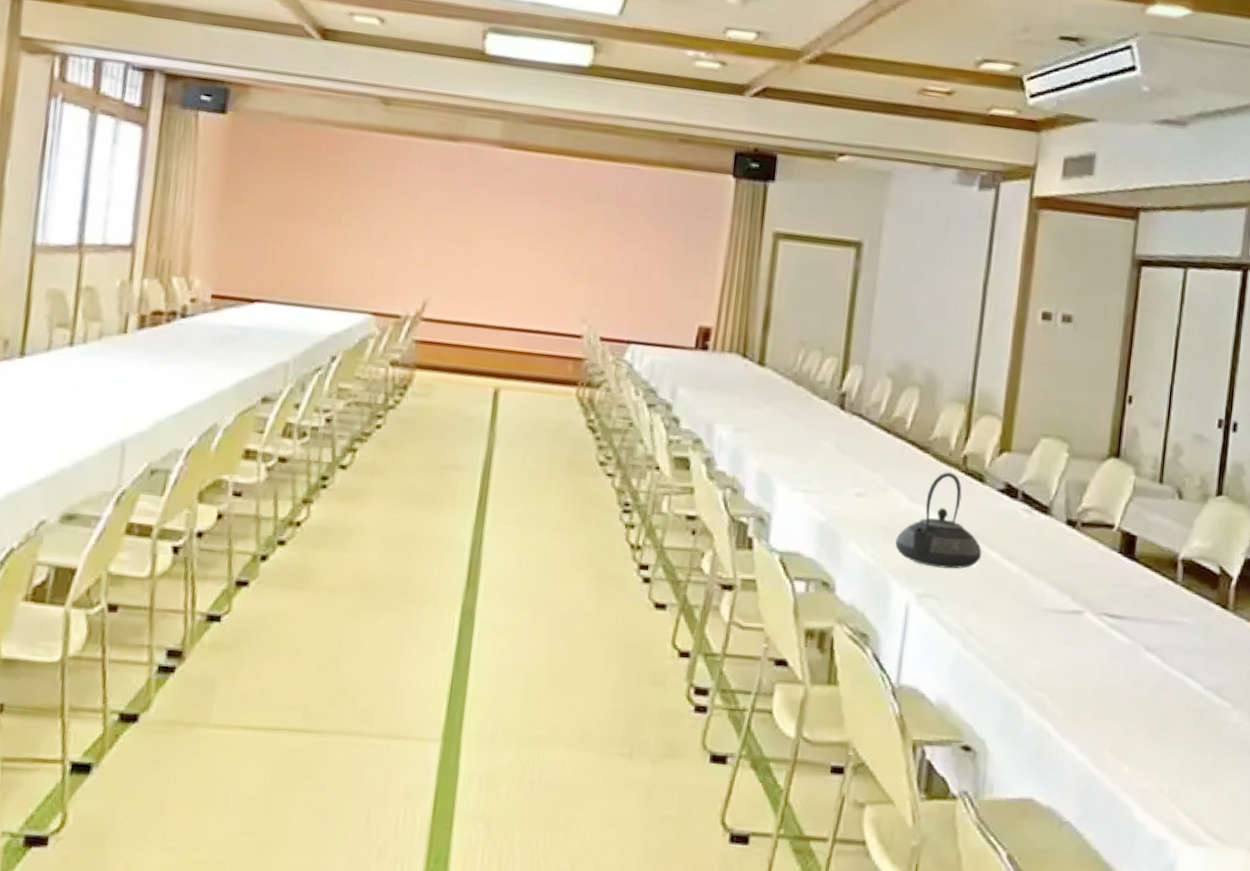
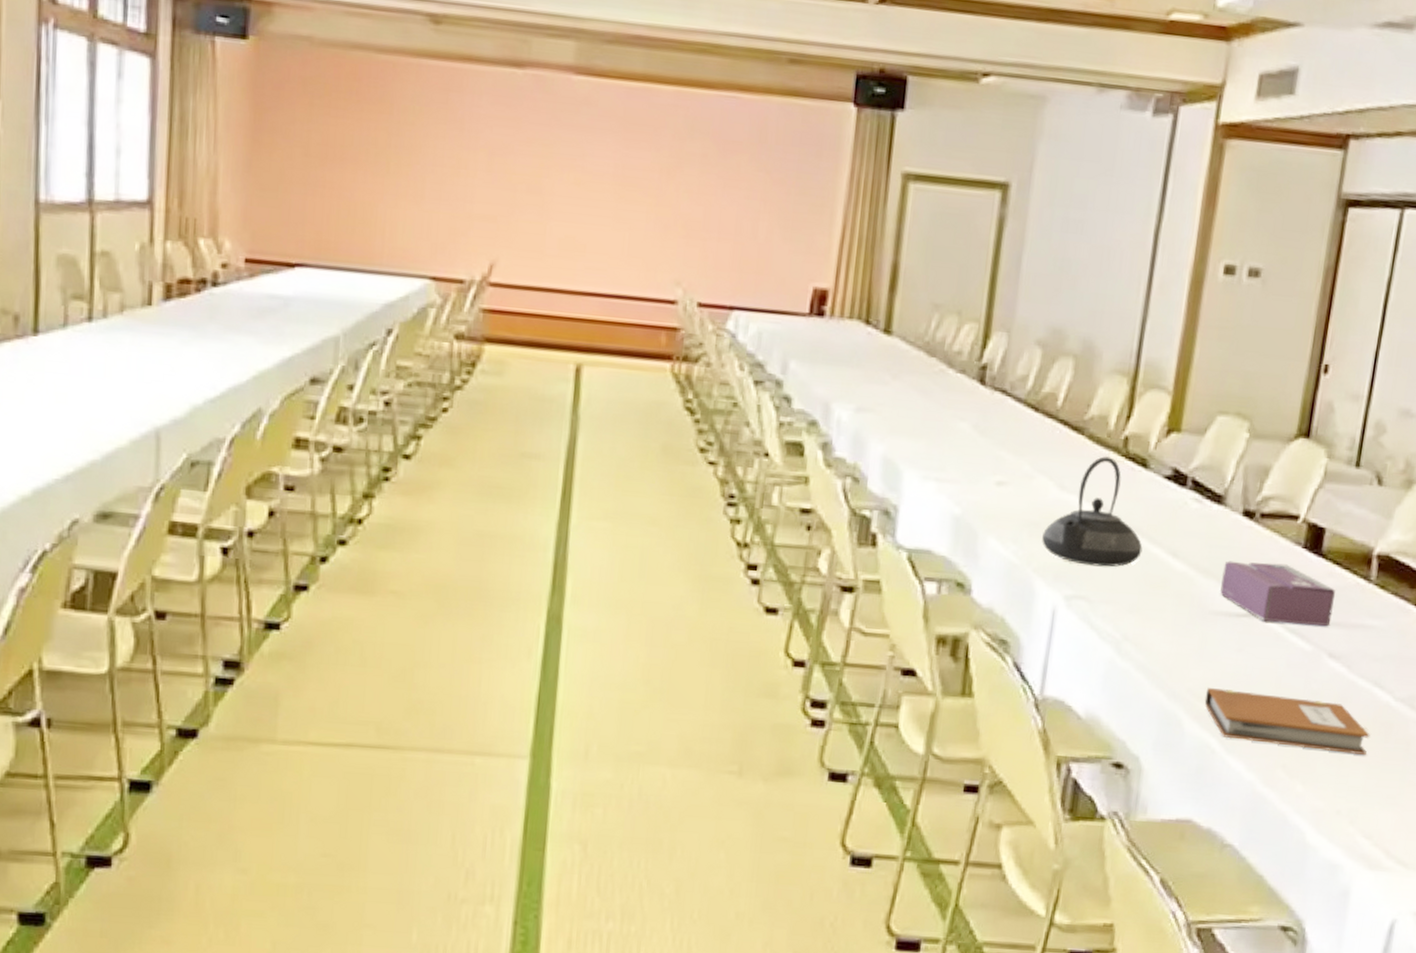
notebook: none [1040,677,1185,738] -> present [1204,688,1370,755]
tissue box: none [1049,564,1148,623] -> present [1219,560,1335,627]

